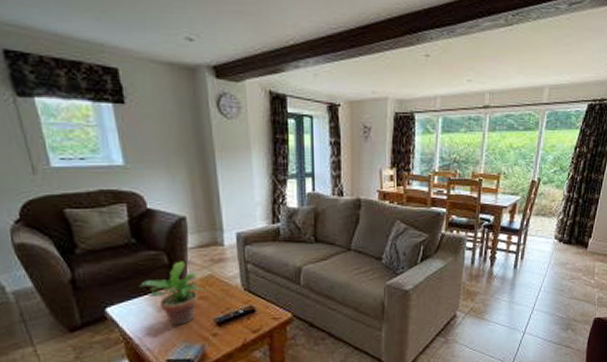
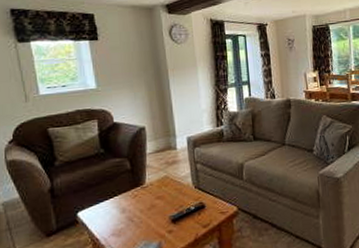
potted plant: present [139,261,203,326] -> none [106,165,160,226]

